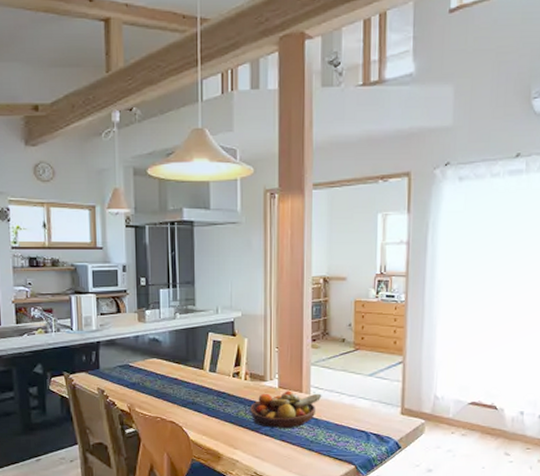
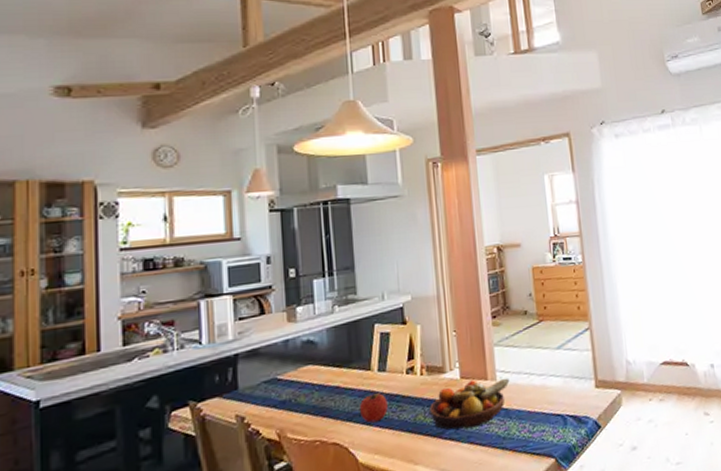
apple: none [192,387,215,411] -> present [359,392,388,423]

